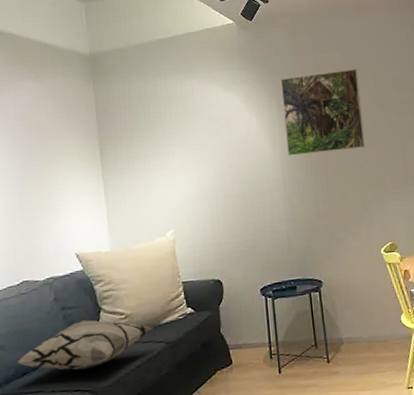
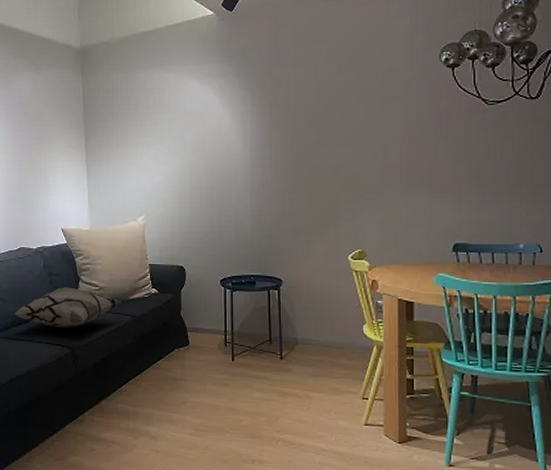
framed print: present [280,69,366,156] -> none [256,62,342,152]

